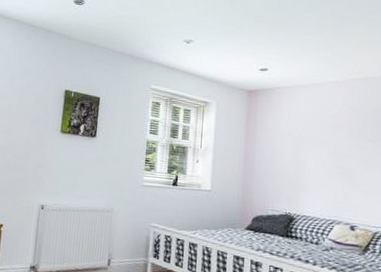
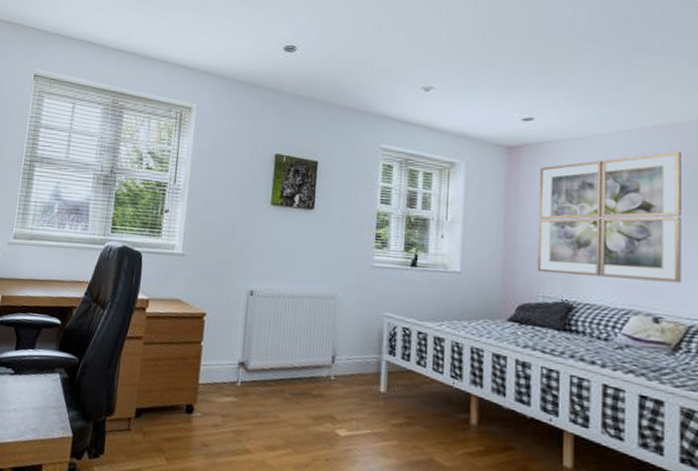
wall art: none [268,99,372,200] -> present [537,151,681,283]

